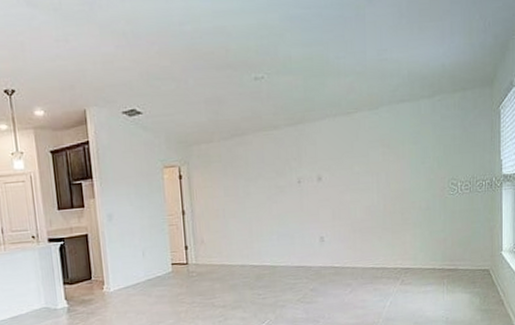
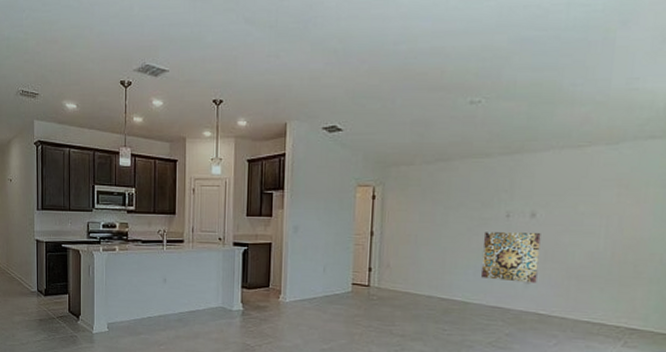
wall art: none [281,195,330,242] -> present [480,232,541,283]

